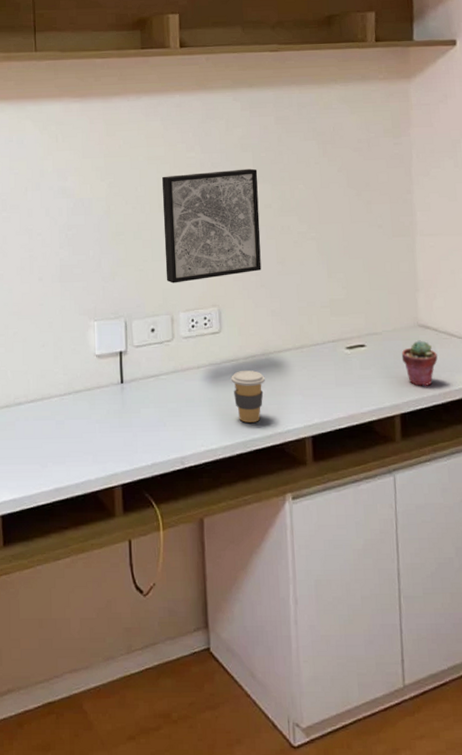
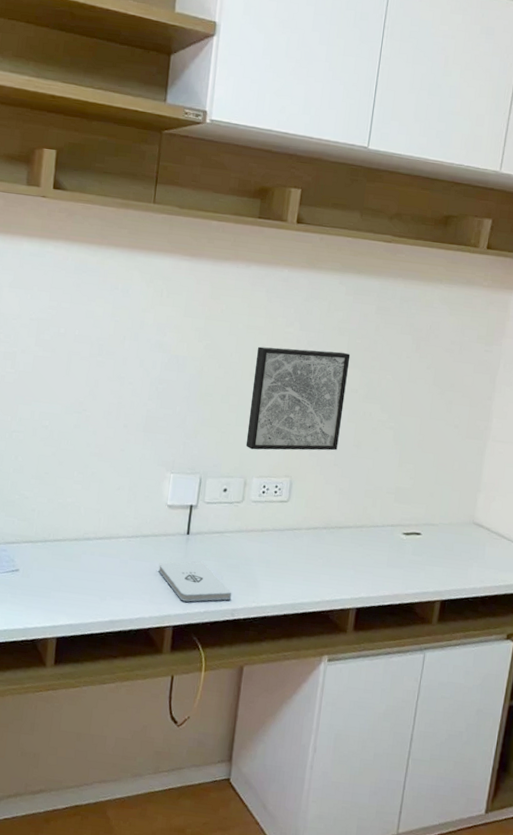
notepad: none [97,410,179,456] -> present [158,561,232,602]
coffee cup: present [231,370,265,423] -> none [290,539,323,588]
potted succulent: present [401,340,438,387] -> none [452,536,485,580]

